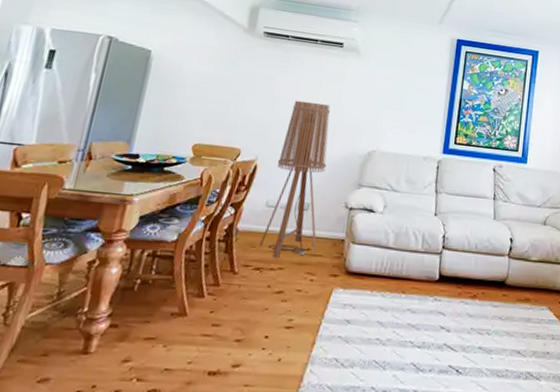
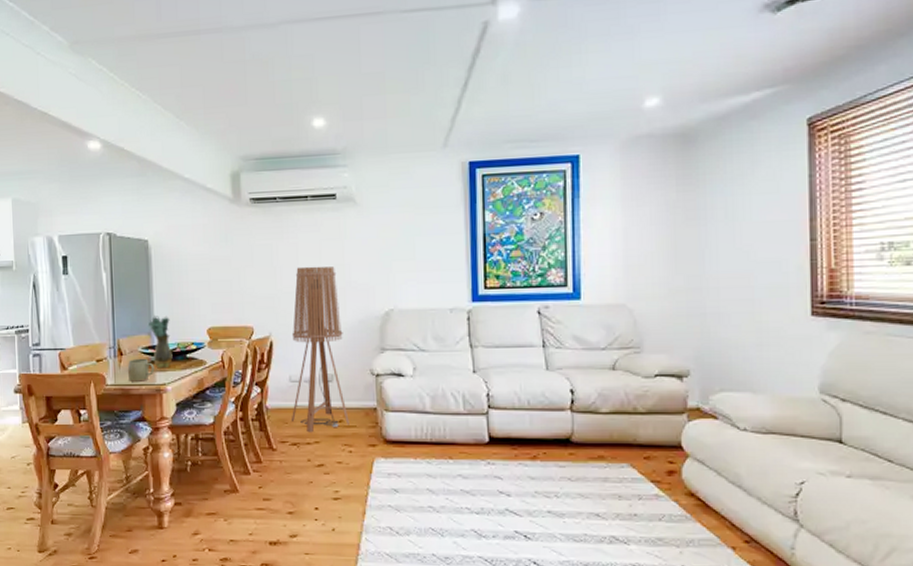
mug: none [91,165,125,190] -> present [127,358,155,382]
vase: none [125,123,155,179] -> present [149,314,173,369]

